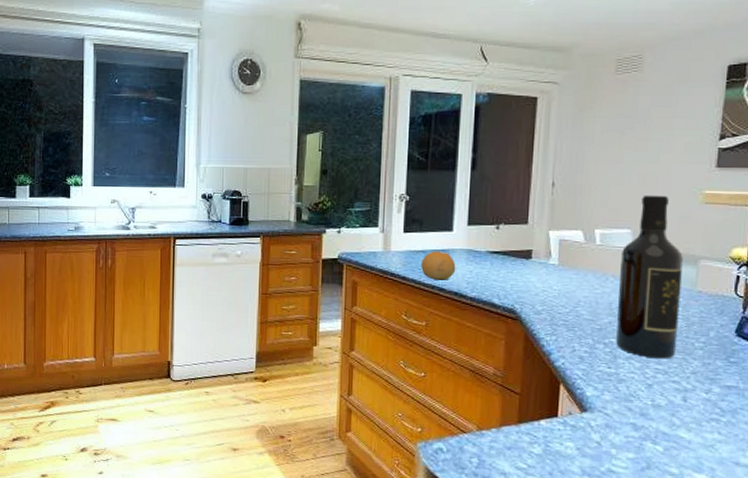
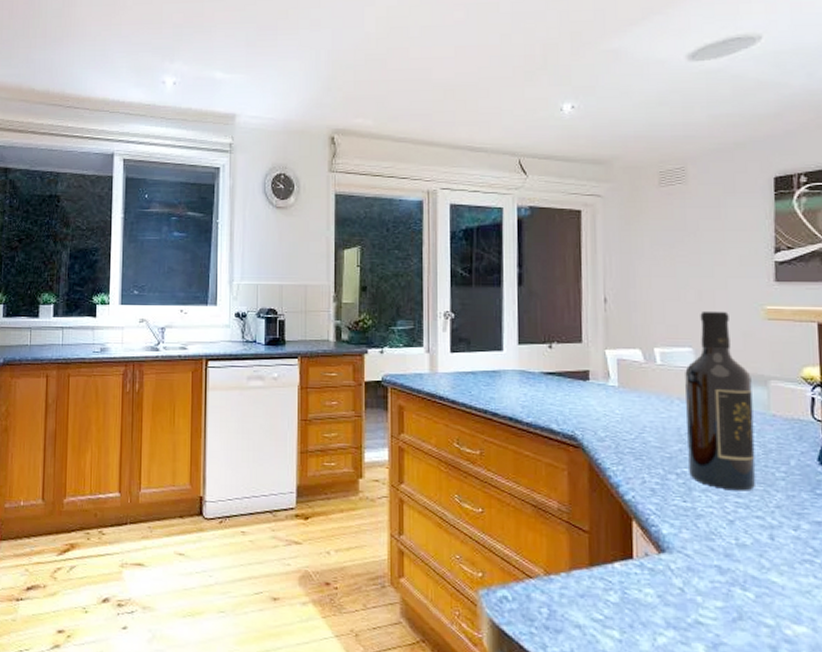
fruit: present [421,251,456,281] -> none [471,372,509,406]

